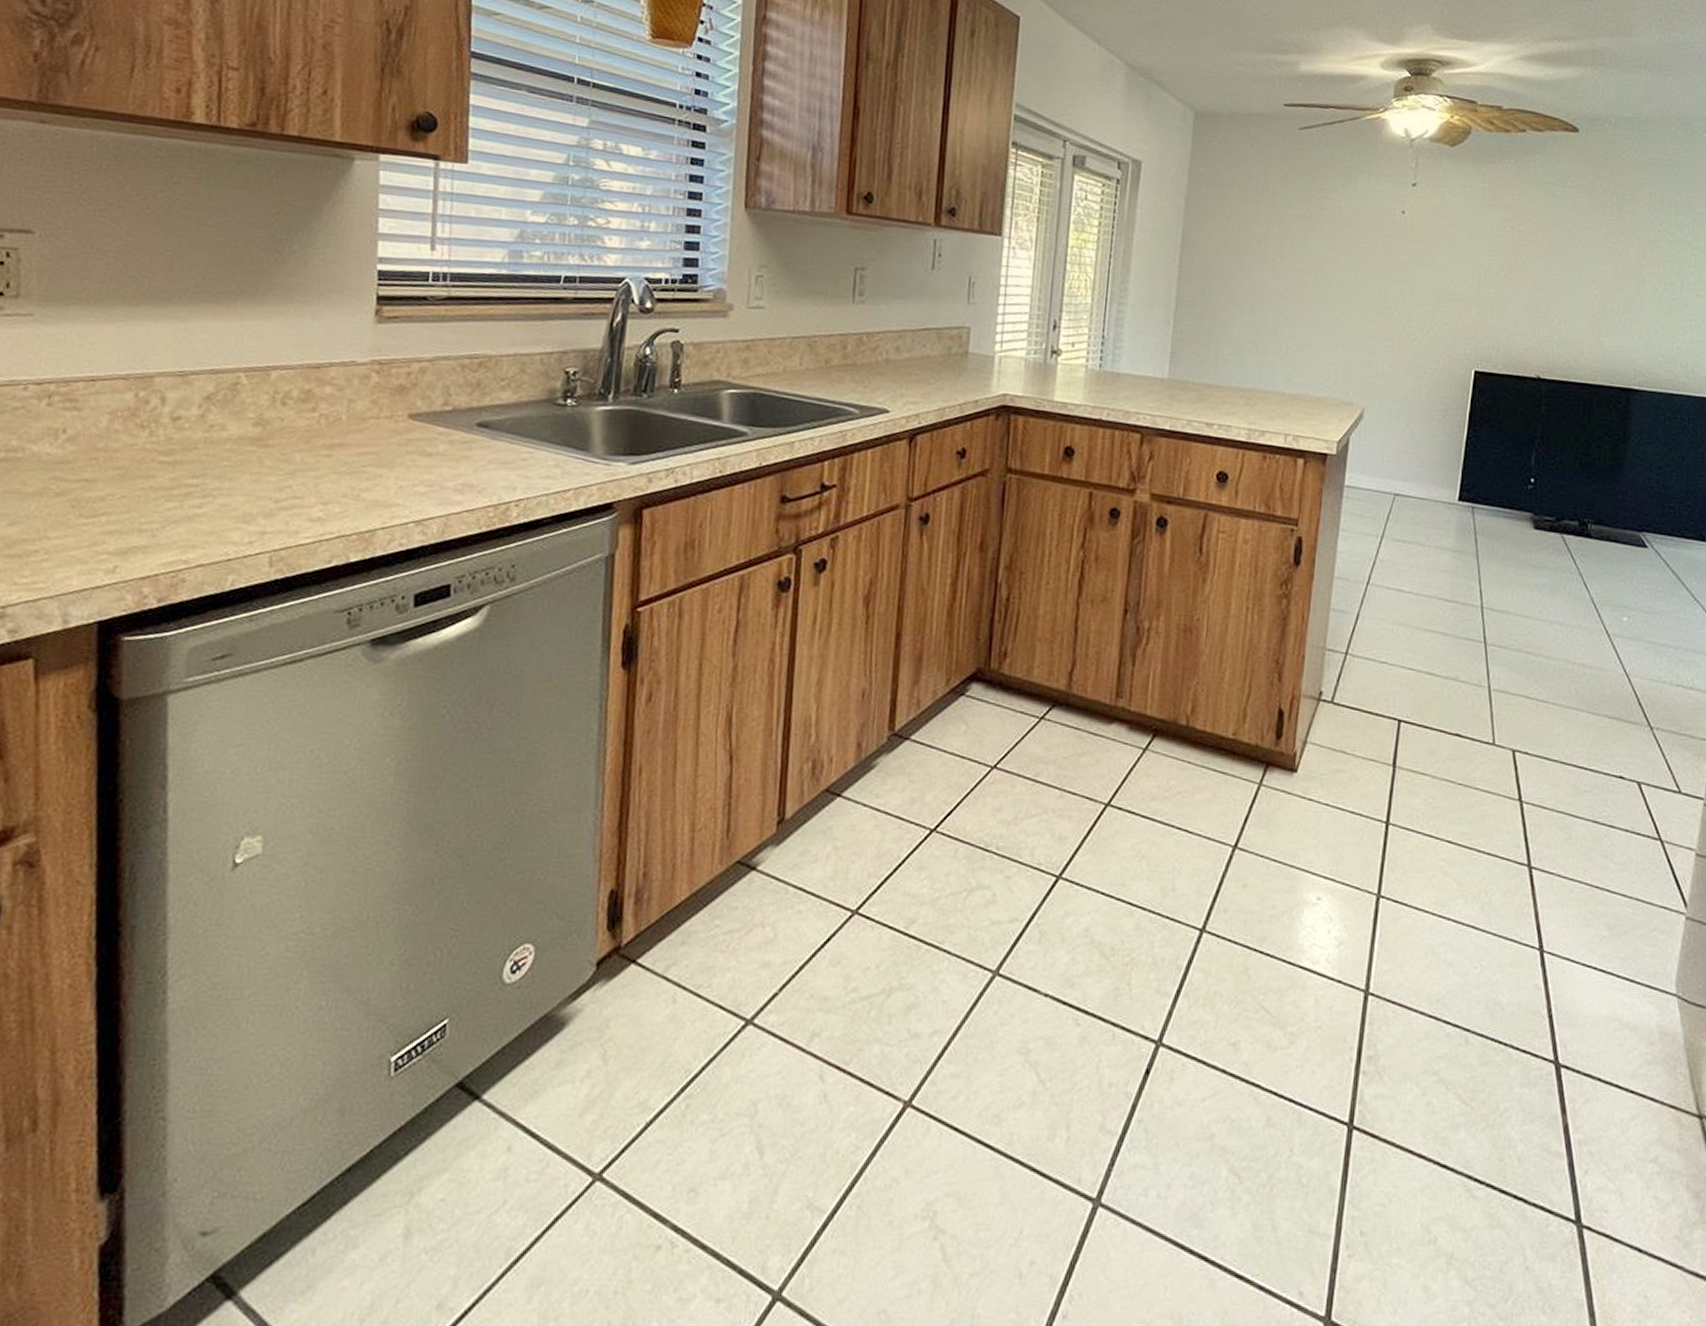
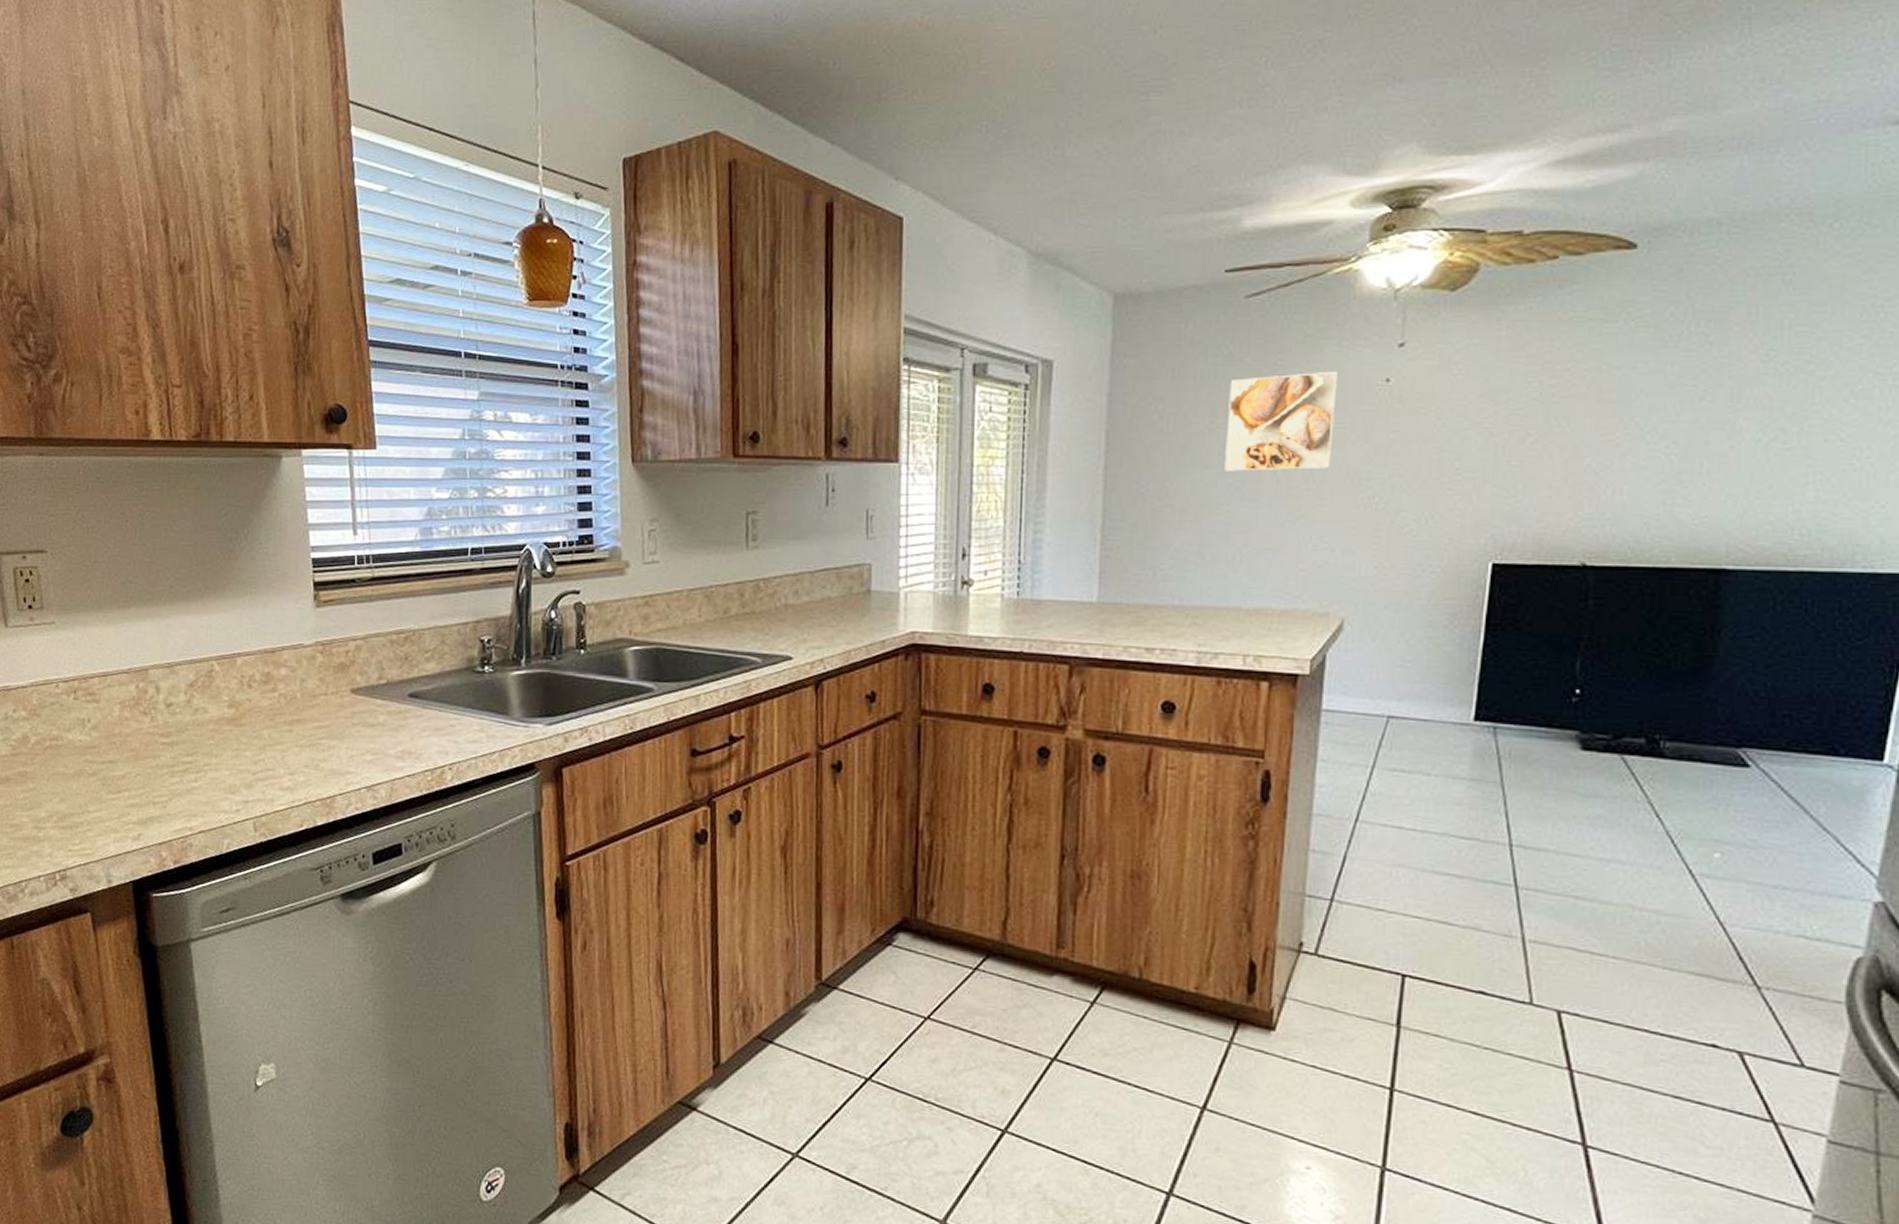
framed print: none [1277,196,1366,280] -> present [1225,370,1337,471]

